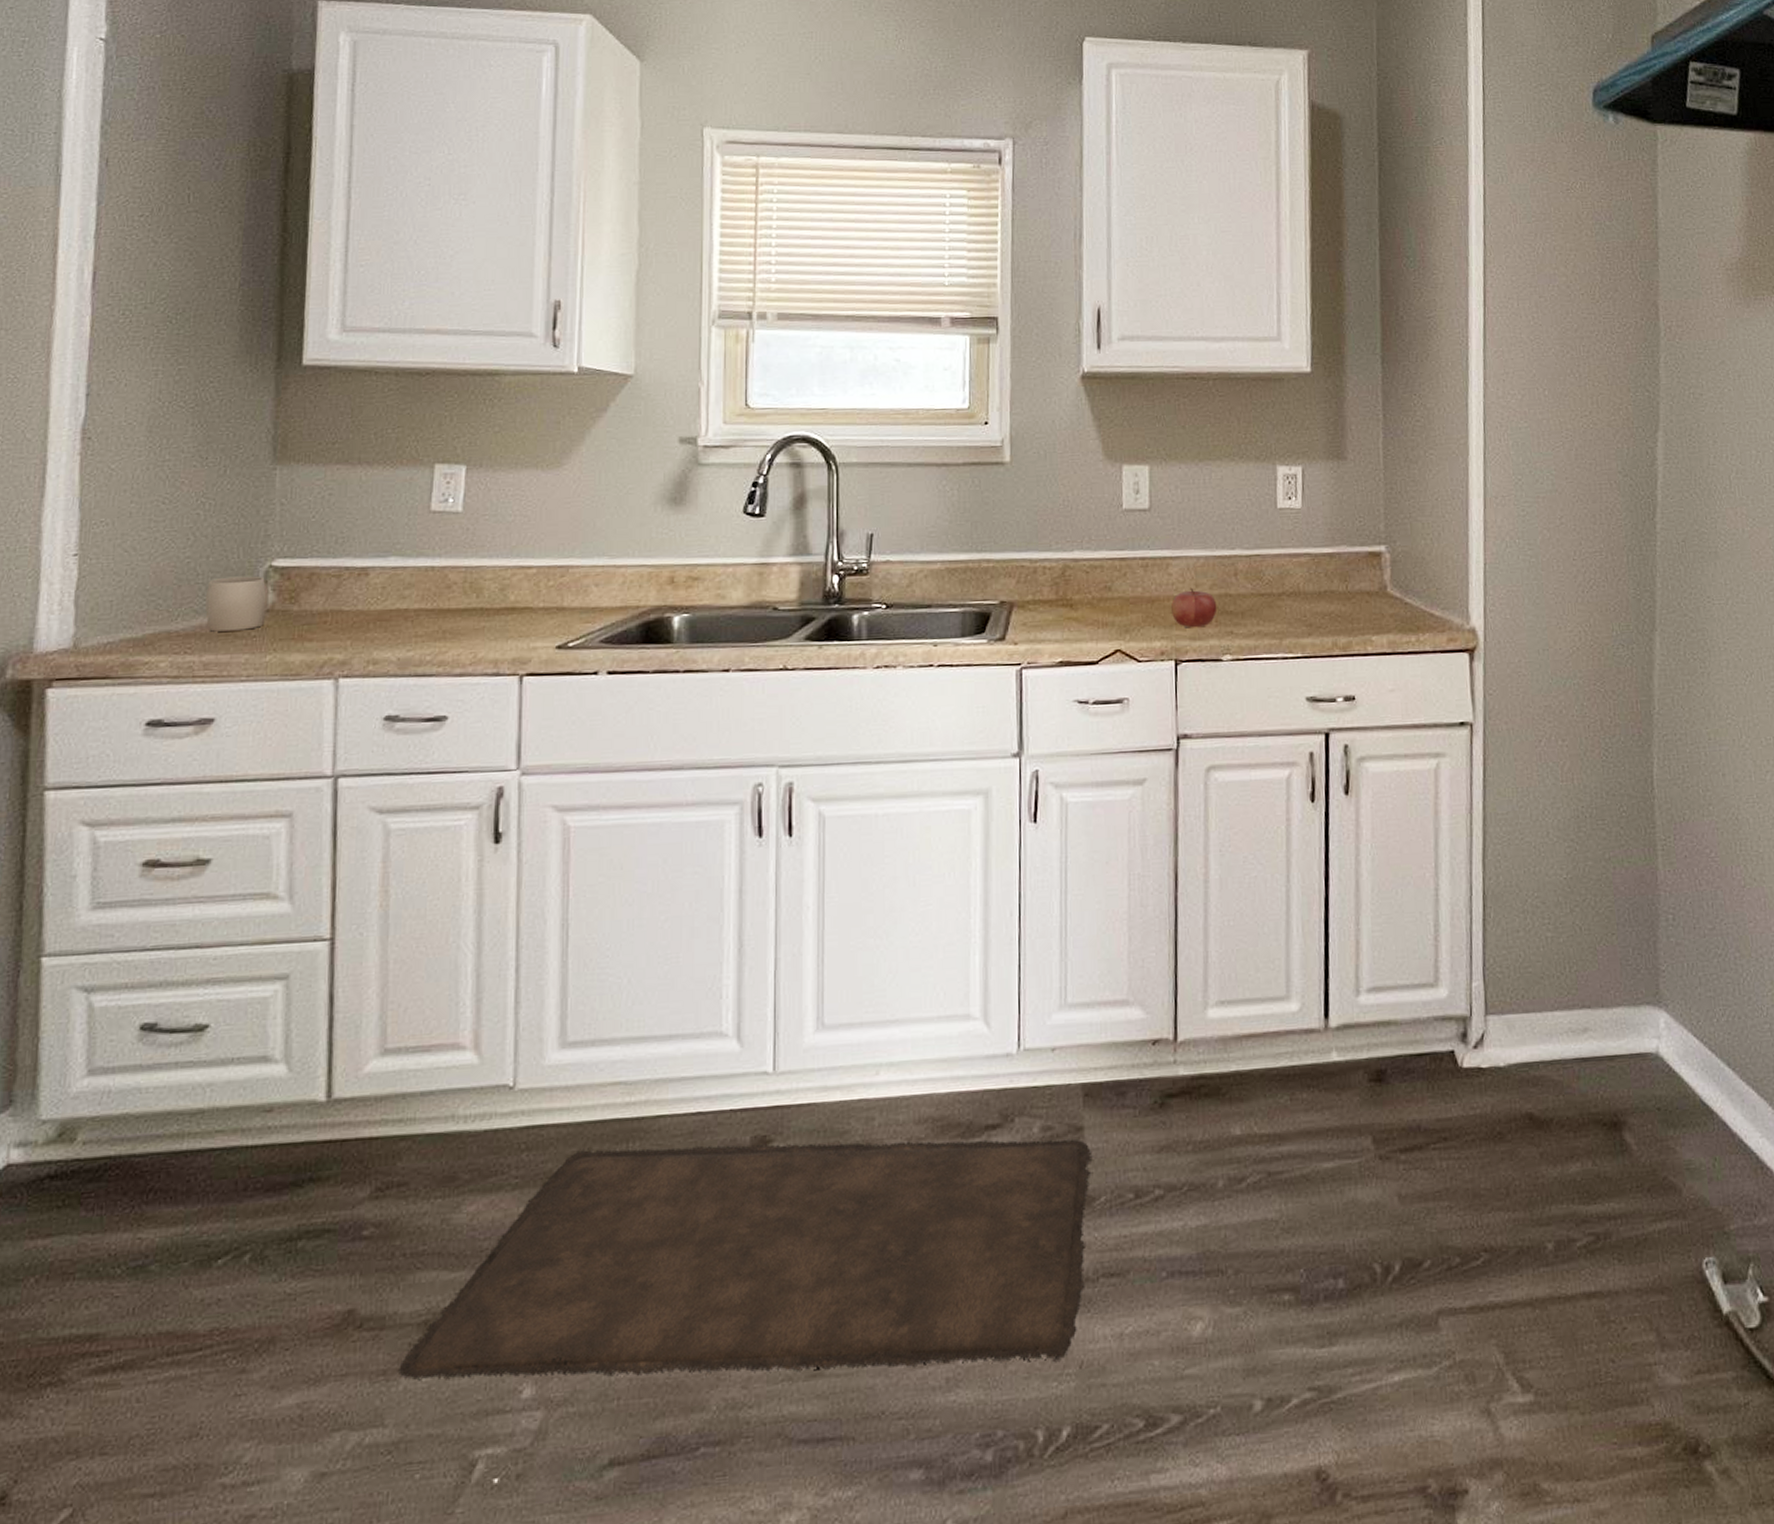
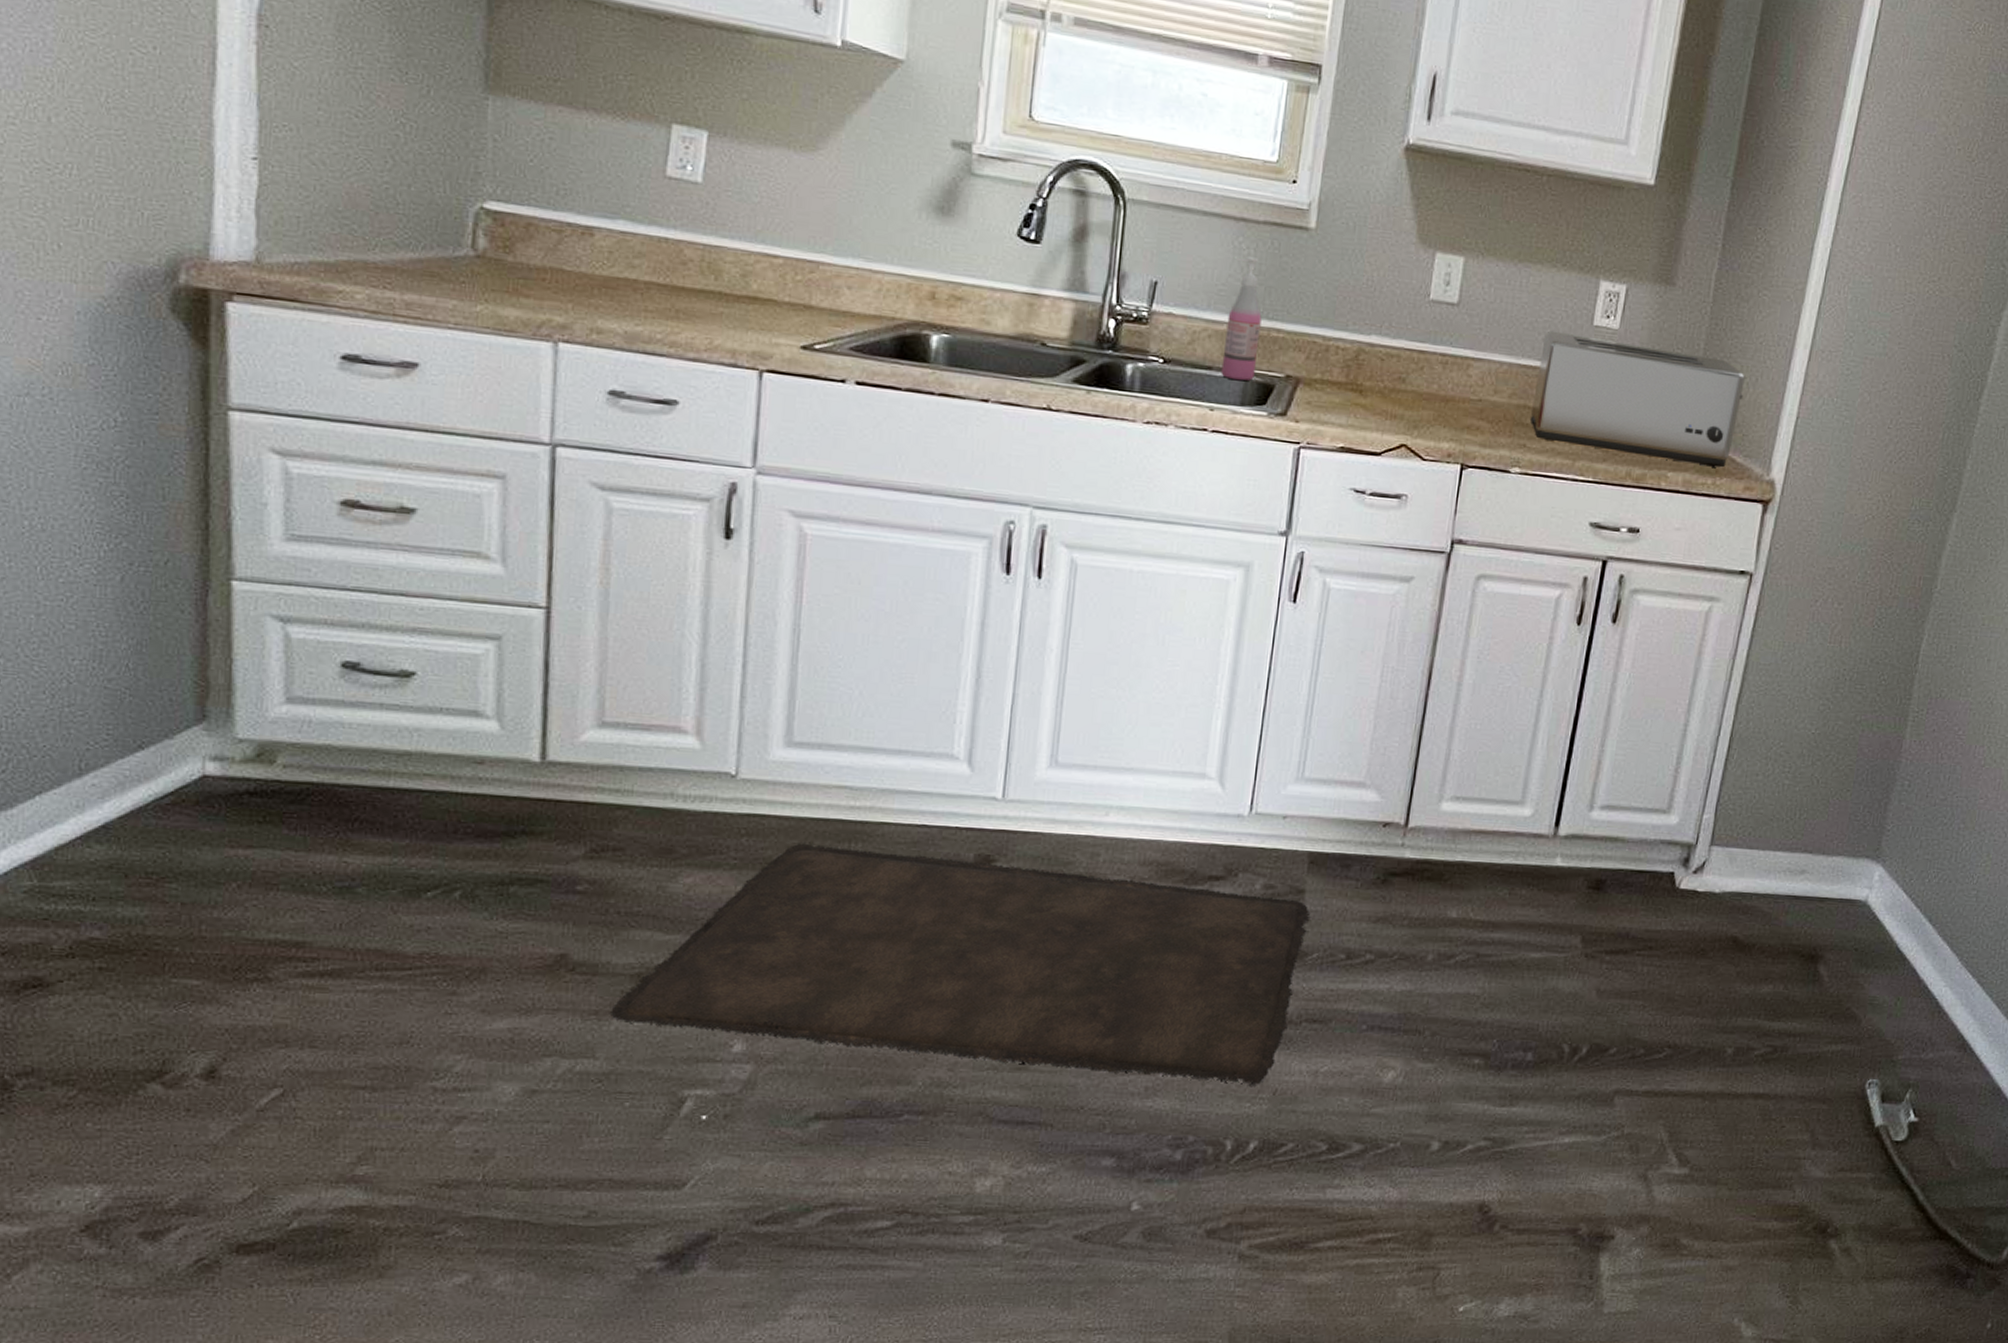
mug: present [205,575,269,632] -> none [407,211,480,274]
soap dispenser: none [939,497,972,614] -> present [1221,257,1262,381]
fruit: present [1171,587,1217,628] -> none [1465,393,1514,436]
toaster: none [1232,519,1430,625] -> present [1529,330,1745,468]

